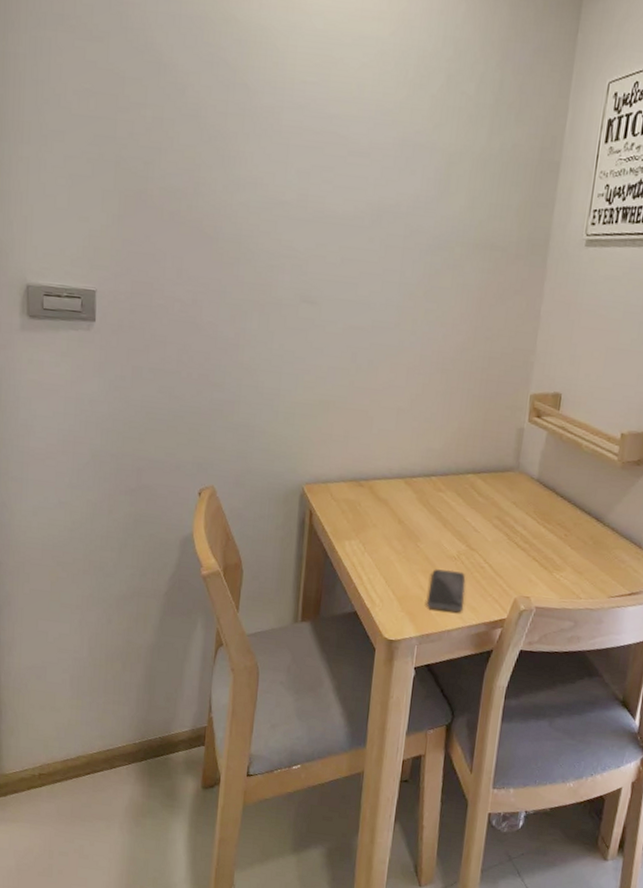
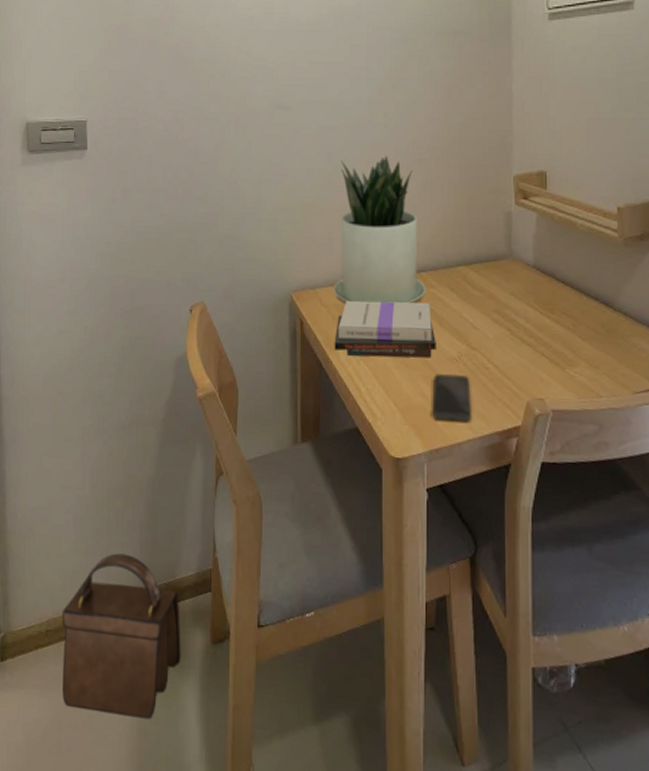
handbag: none [55,710,173,849] -> present [61,553,181,720]
books: none [340,496,439,555] -> present [334,300,436,358]
planter: none [344,361,435,505] -> present [333,155,426,304]

